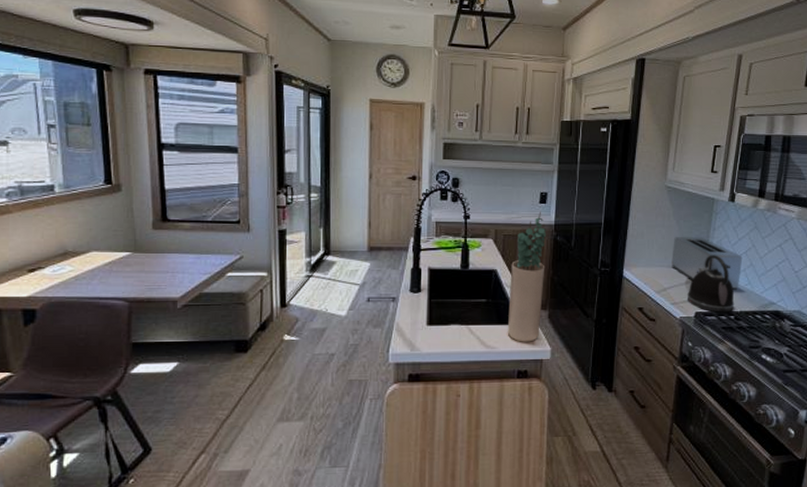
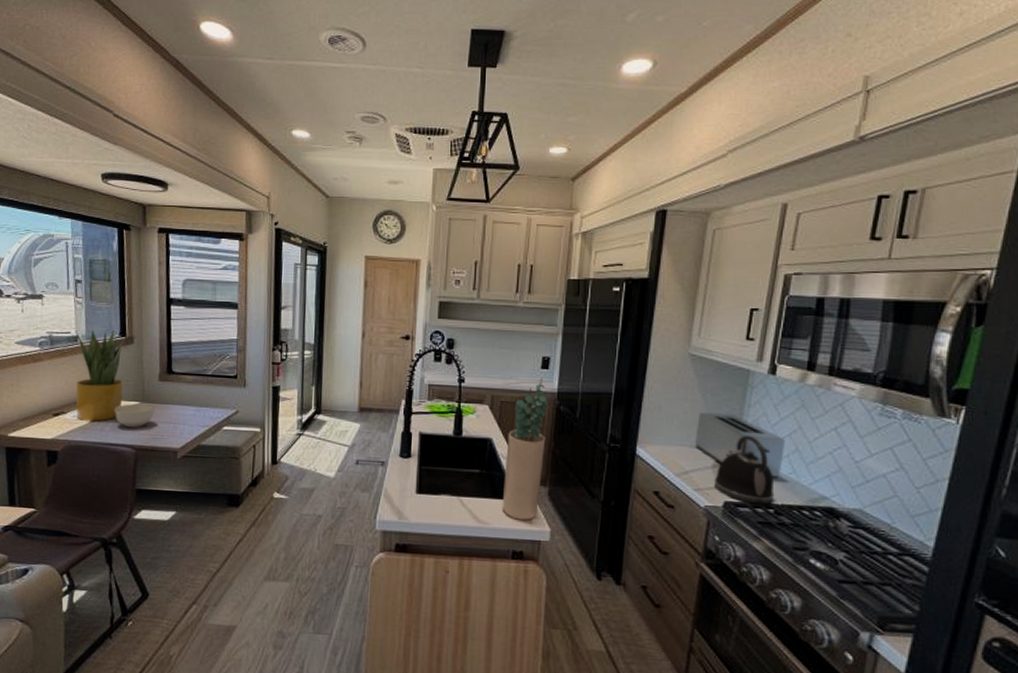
planter: none [51,177,114,275] -> present [75,329,128,421]
bowl: none [102,254,149,280] -> present [114,403,155,428]

